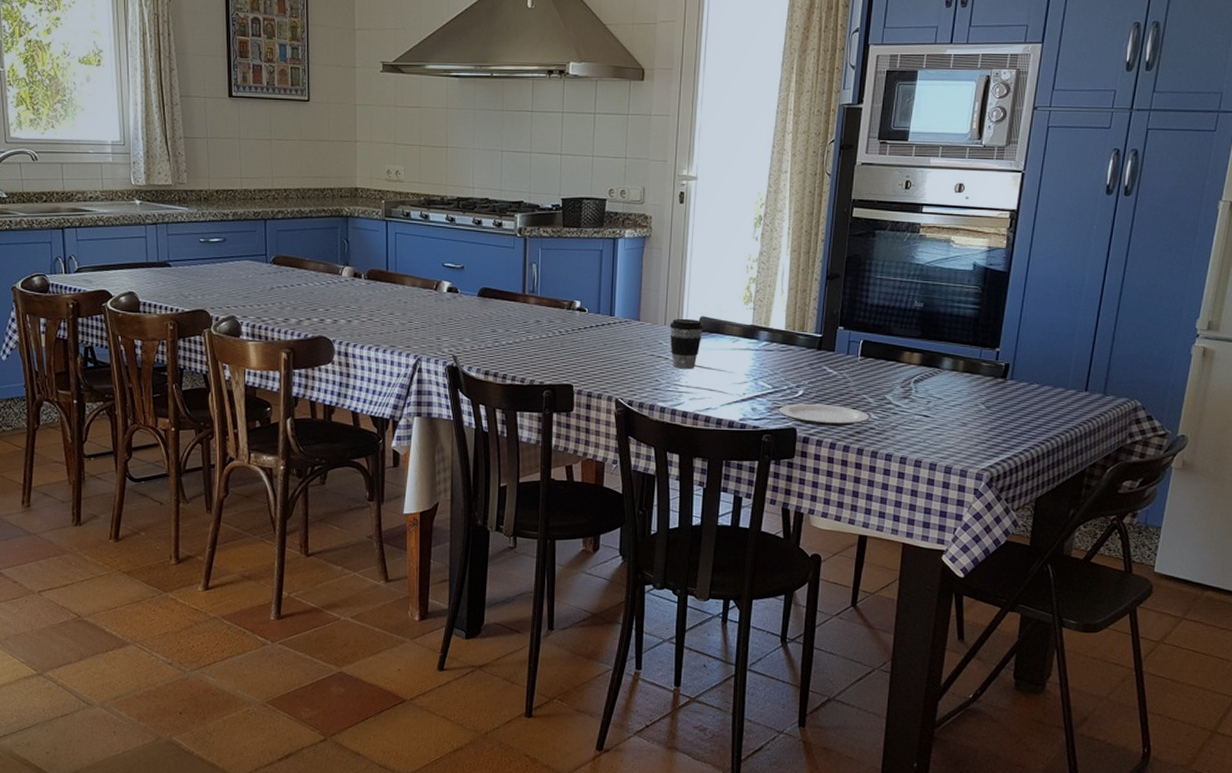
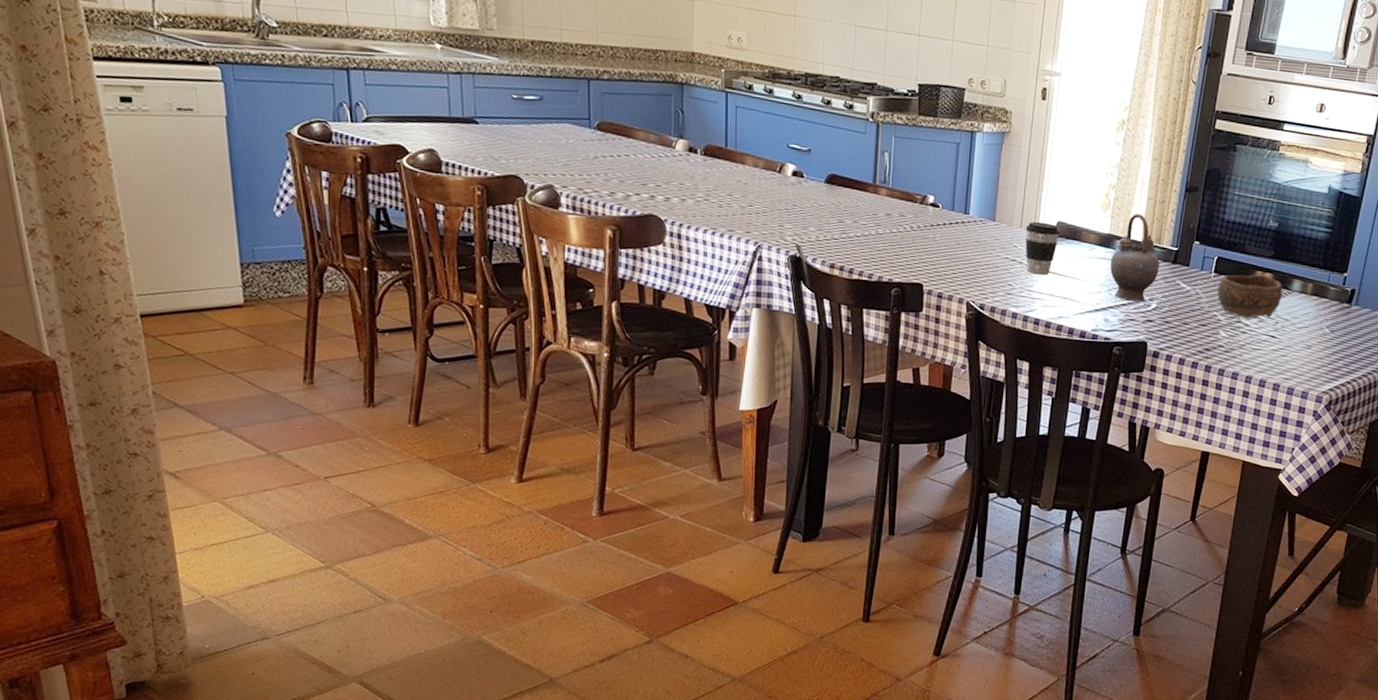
teapot: none [755,304,805,390] -> present [1110,214,1160,302]
plate: present [778,403,870,426] -> none [1131,317,1219,343]
bowl: none [865,355,933,399] -> present [1217,274,1283,318]

